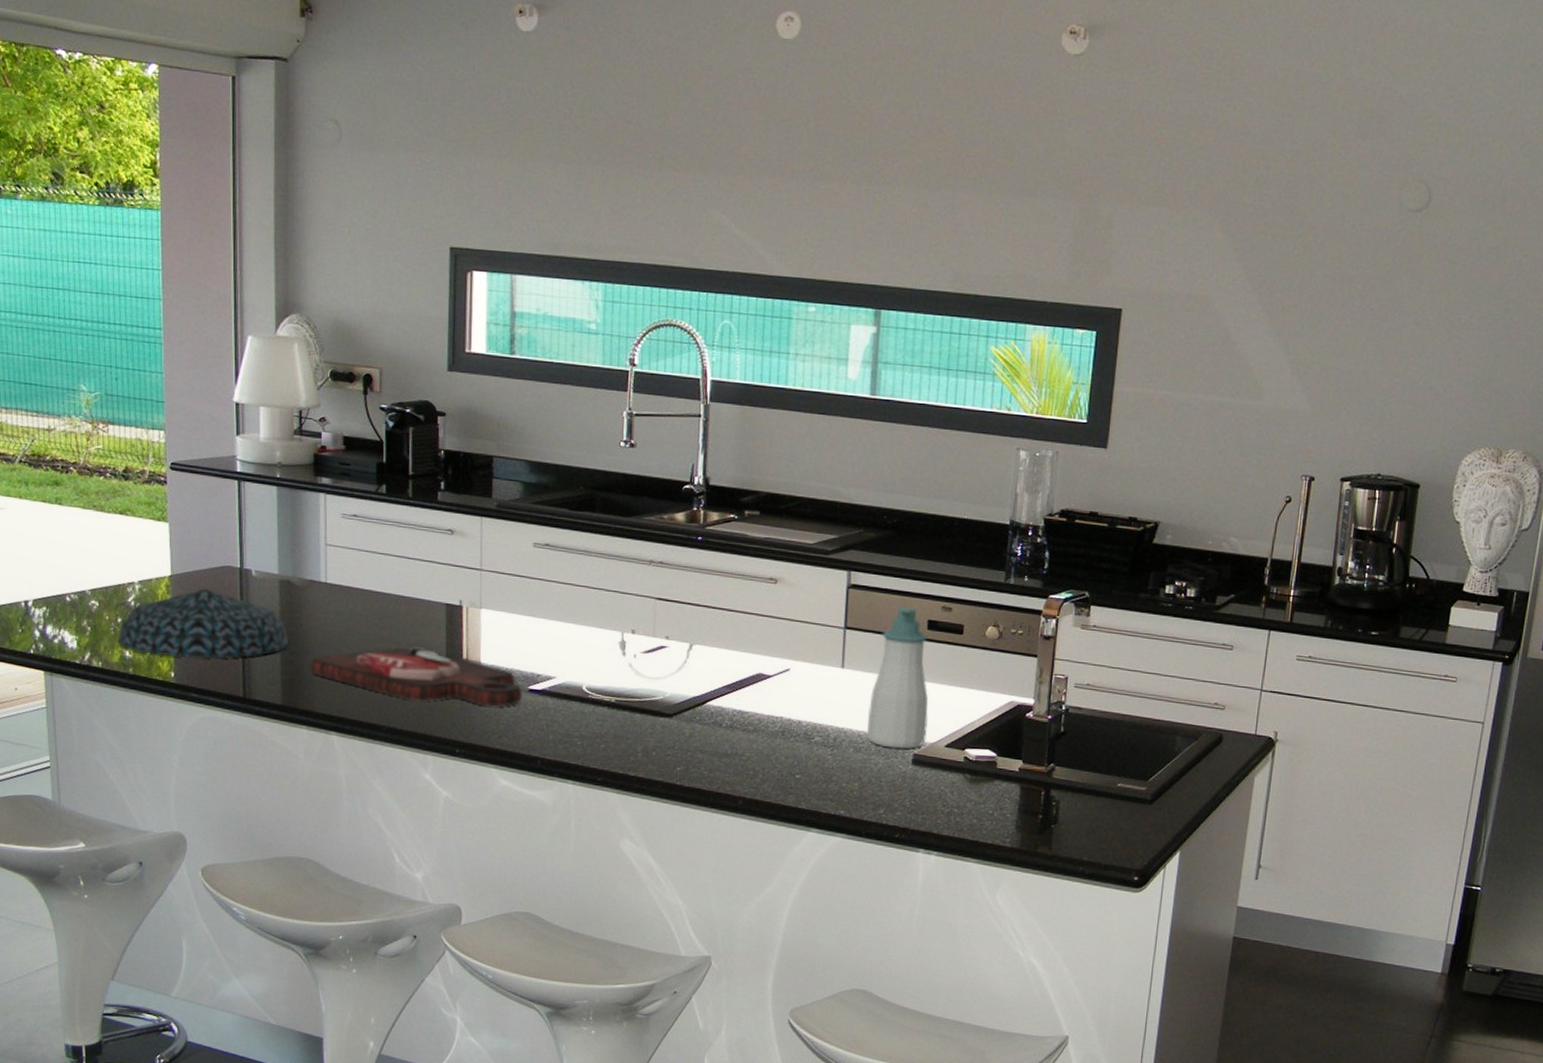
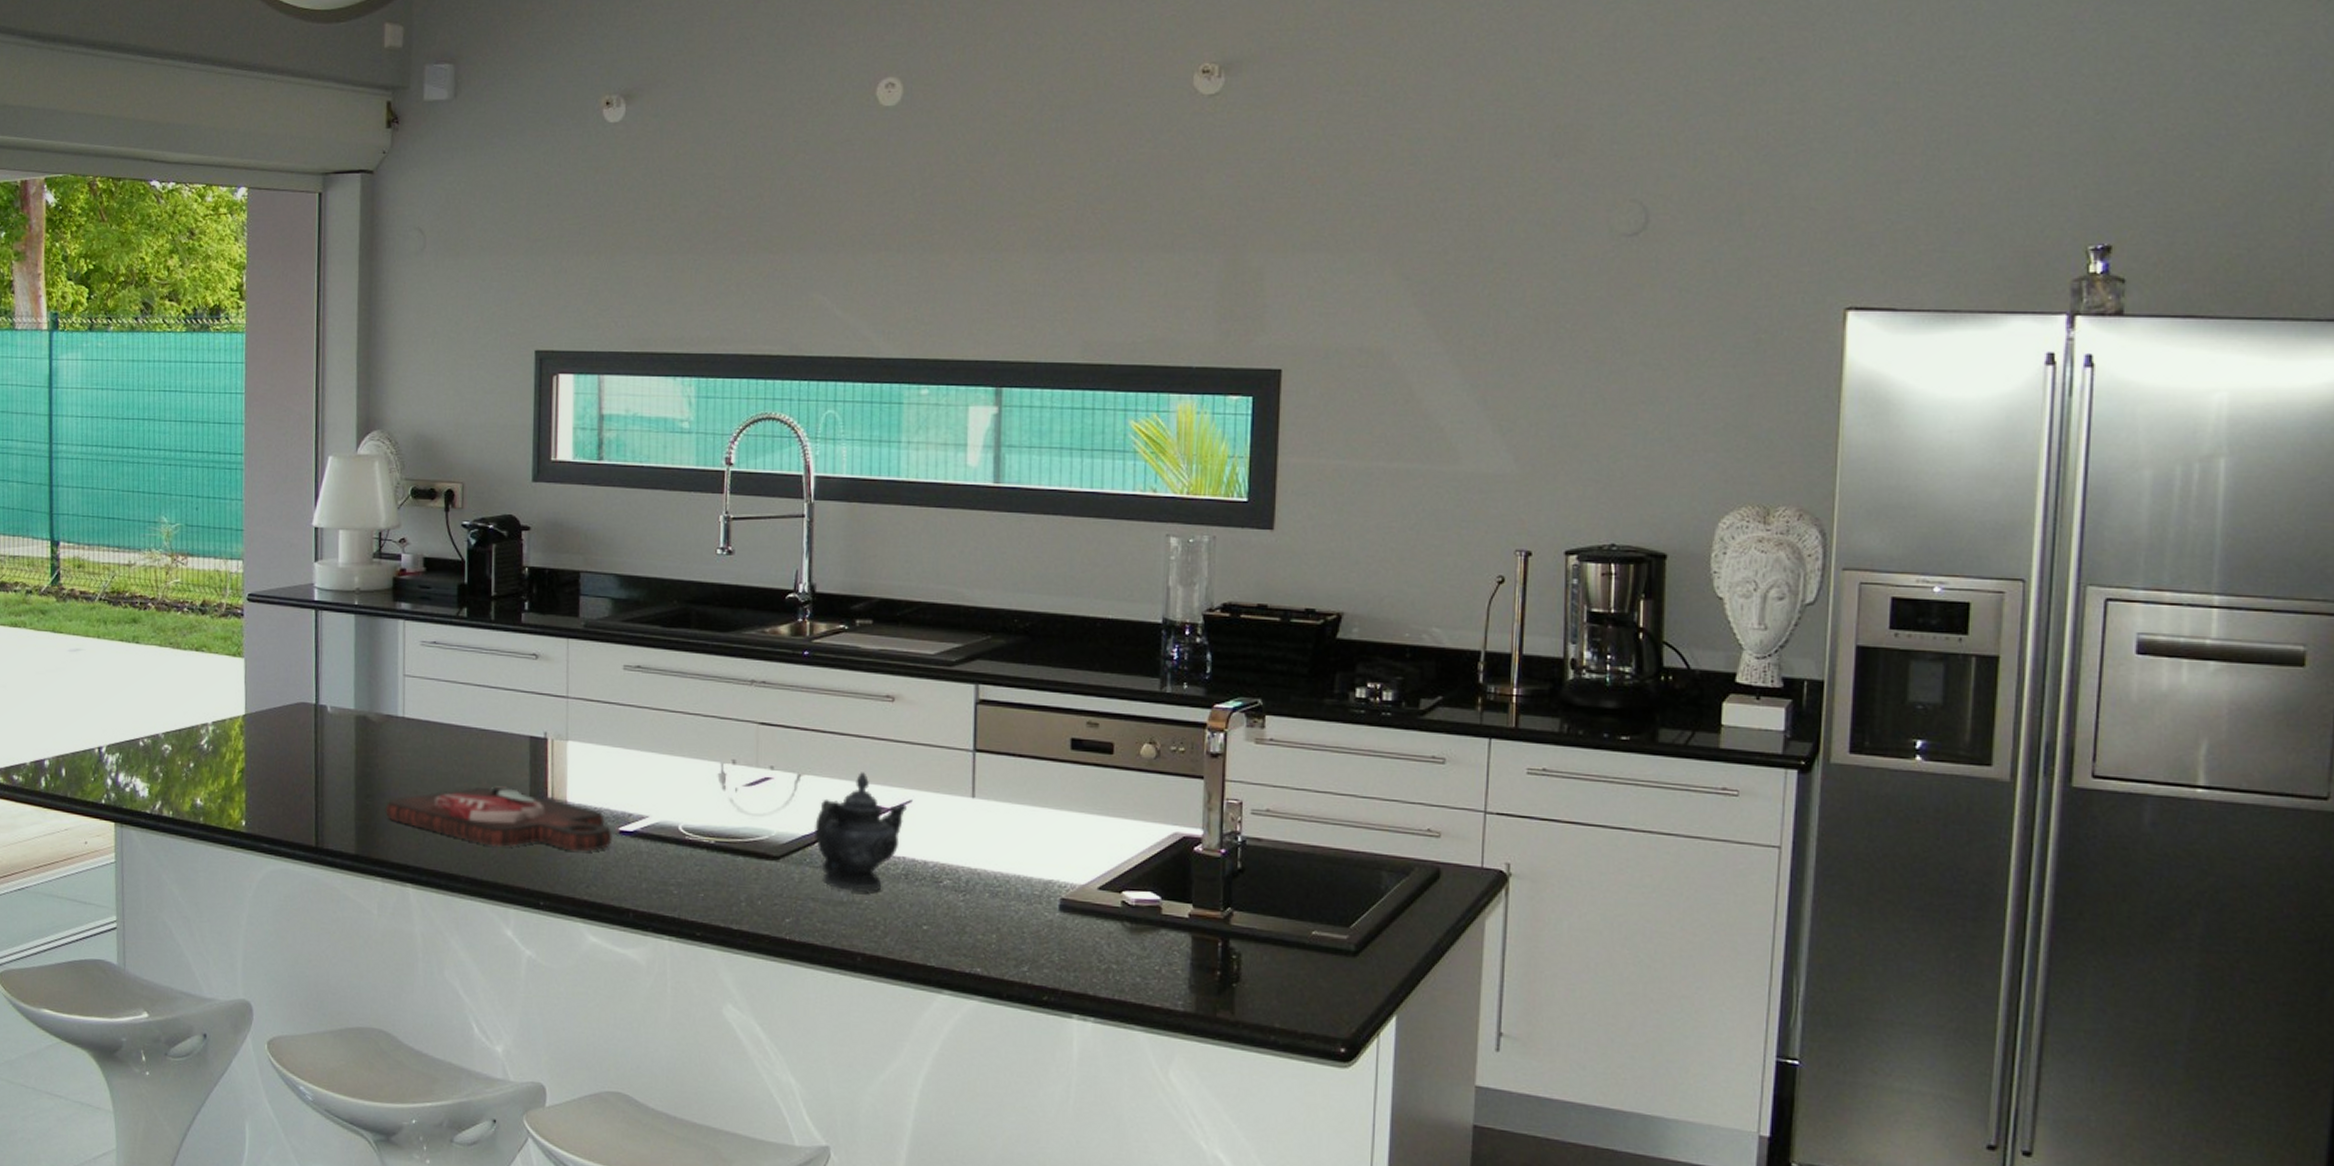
bowl: present [117,588,288,659] -> none [189,728,364,804]
teapot: none [703,643,785,747] -> present [813,772,907,893]
soap bottle: present [867,606,928,750] -> none [1004,723,1076,893]

